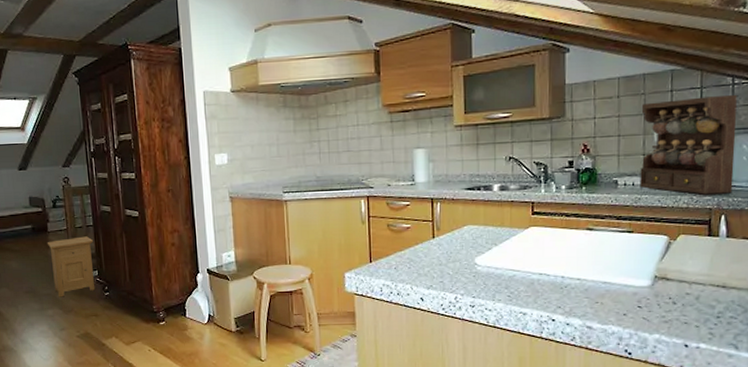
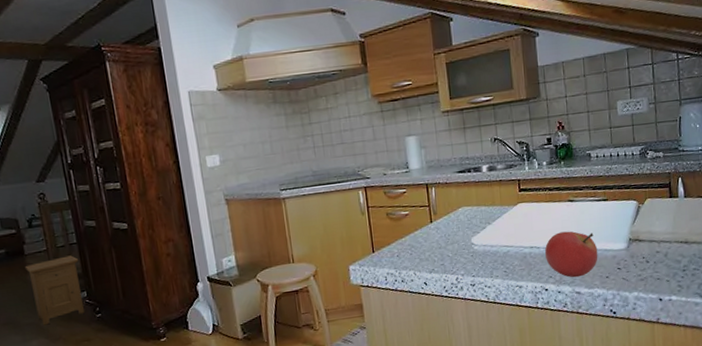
fruit: none [554,261,617,311] -> present [544,231,598,278]
spice rack: present [639,95,737,196] -> none [604,69,686,162]

